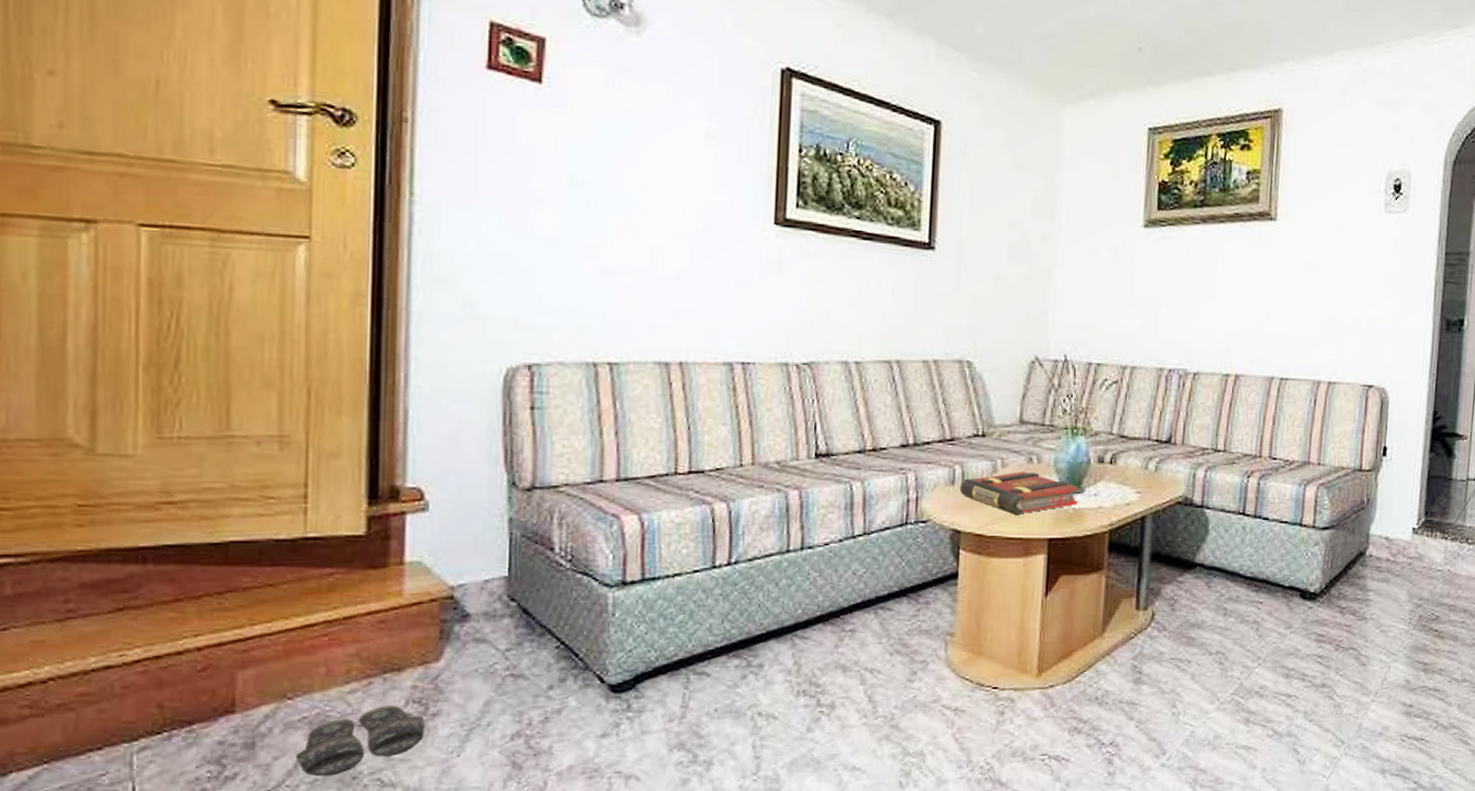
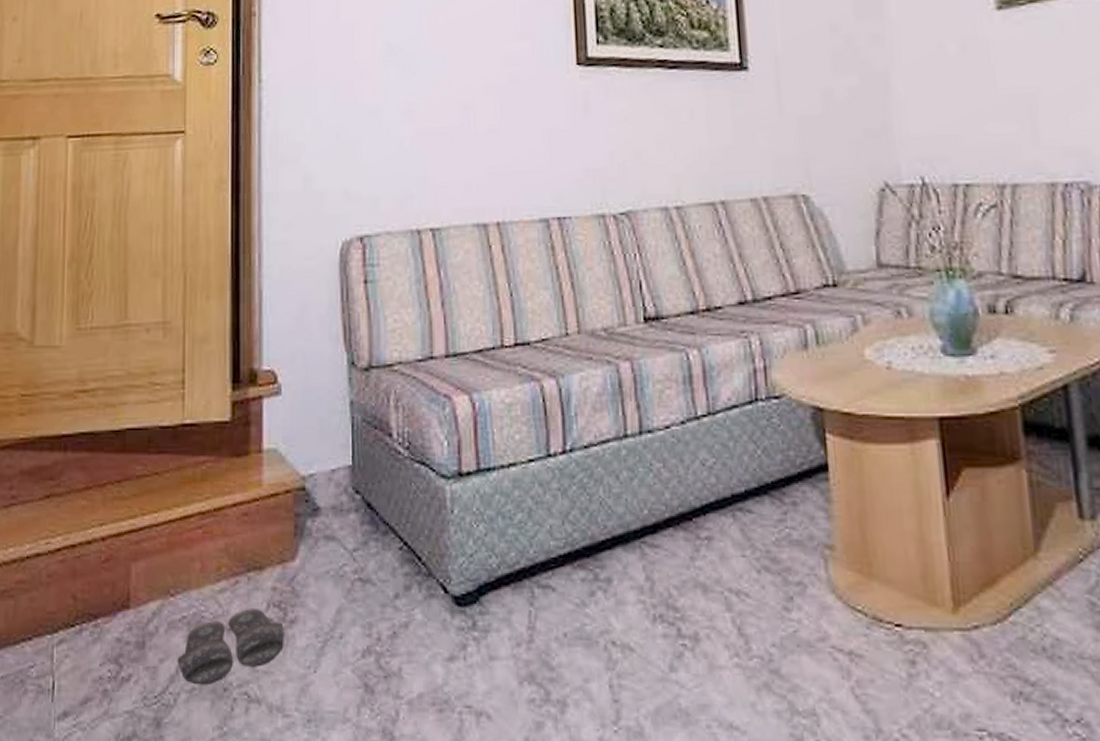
book: present [960,471,1078,516] -> none [815,328,971,387]

